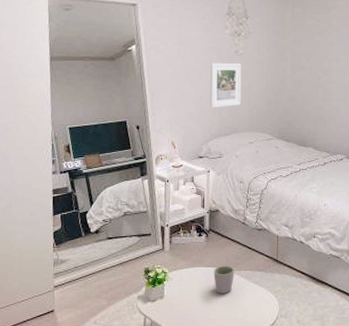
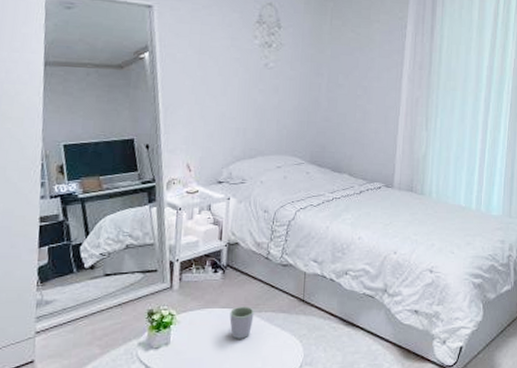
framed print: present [209,62,242,108] -> none [233,76,272,127]

